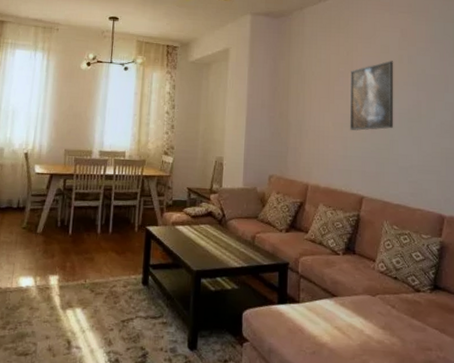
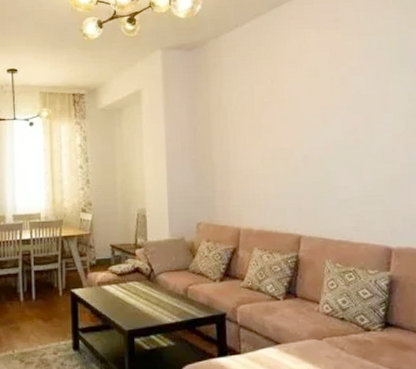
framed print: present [350,61,394,131] -> none [277,84,330,165]

